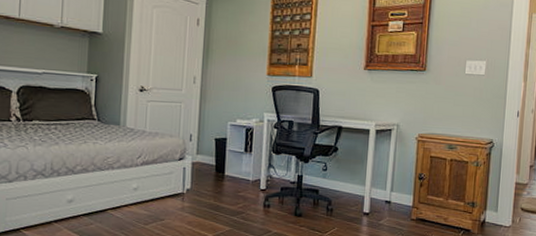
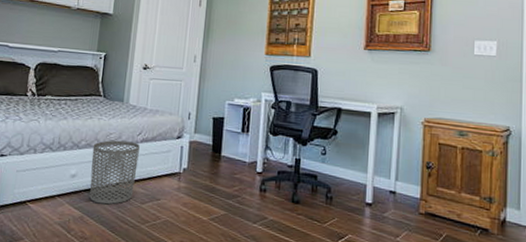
waste bin: none [89,164,140,228] -> present [89,140,140,205]

